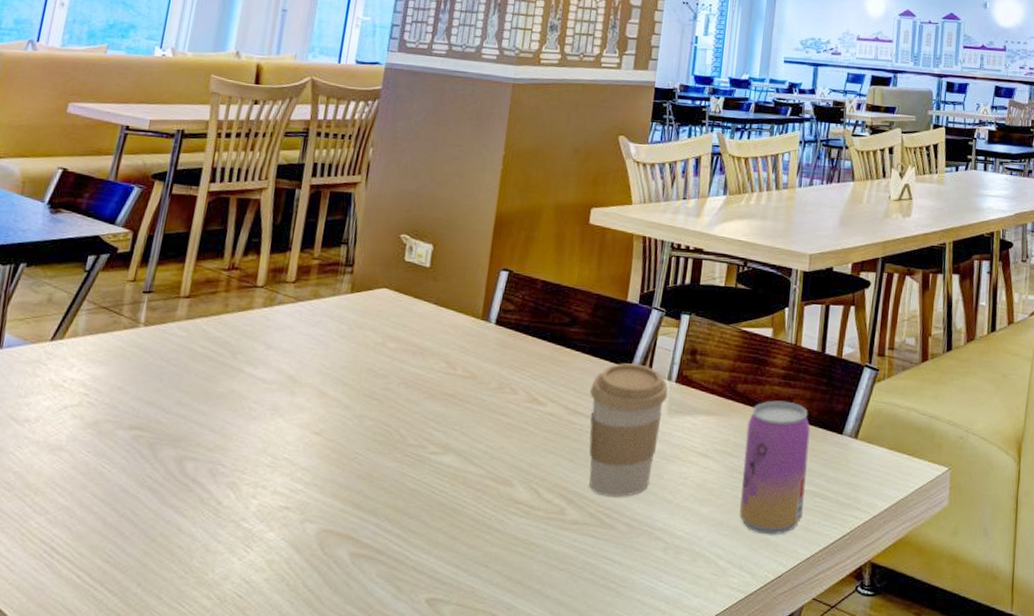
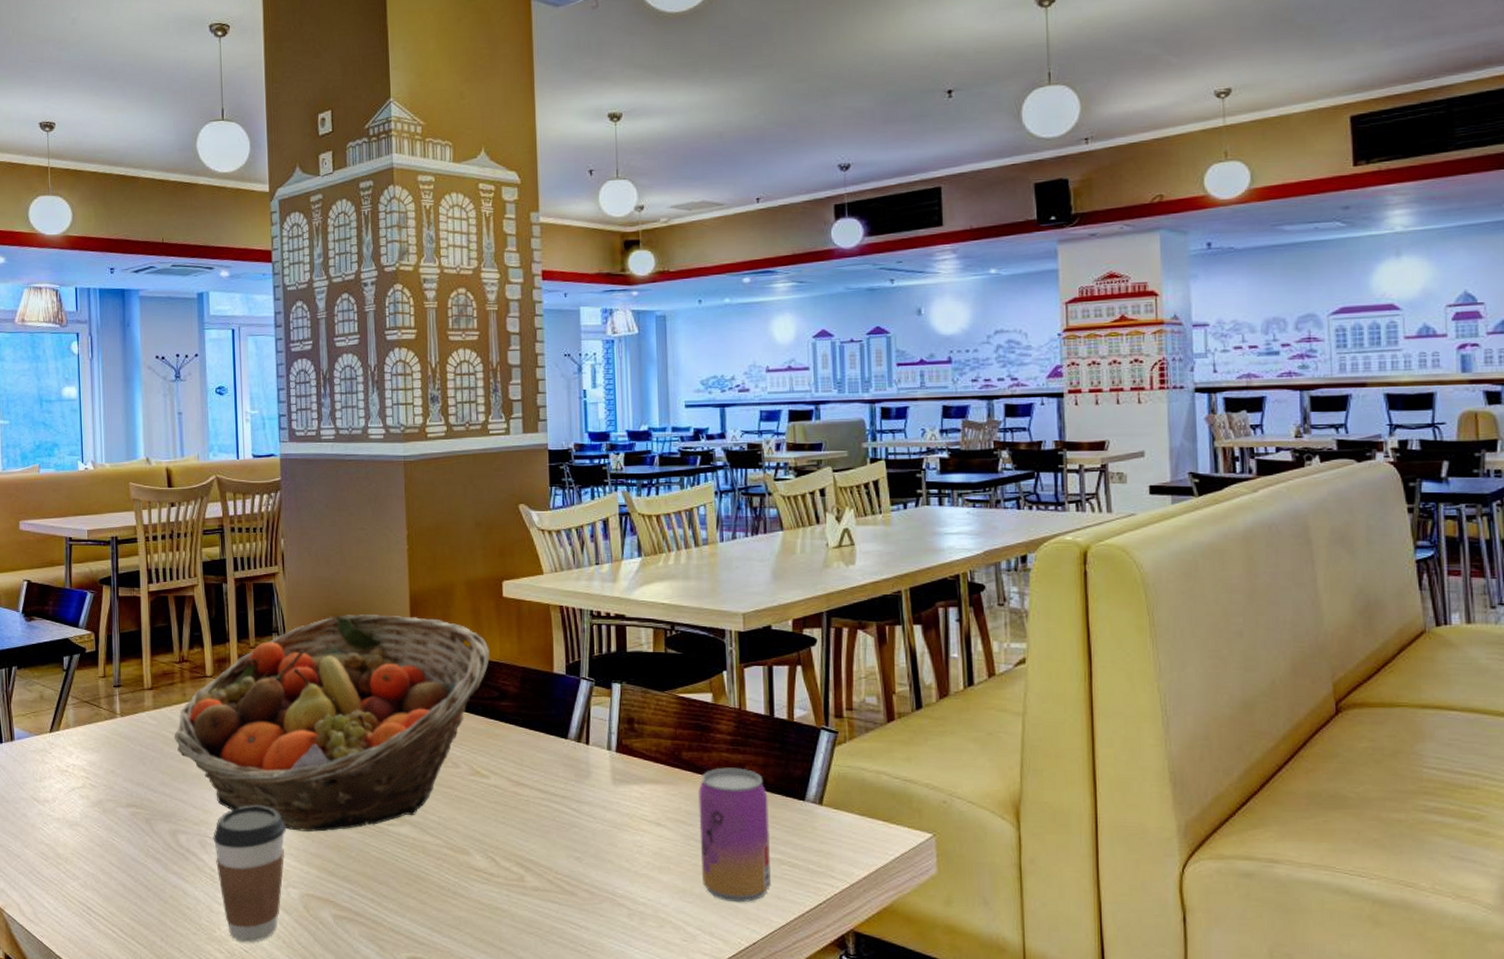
fruit basket: none [204,230,568,460] -> present [174,615,490,832]
coffee cup: none [223,430,316,587] -> present [213,805,287,943]
coffee cup: present [589,363,668,497] -> none [531,734,610,865]

